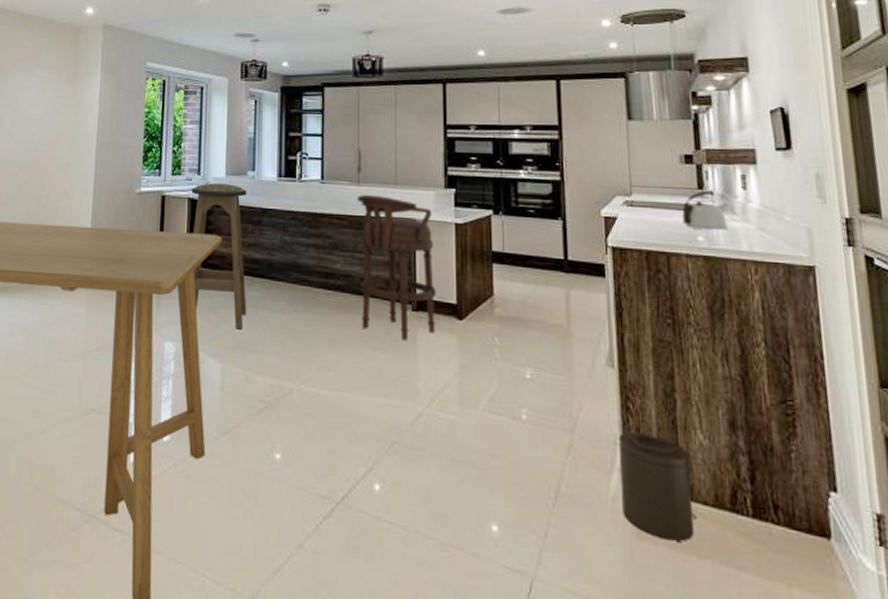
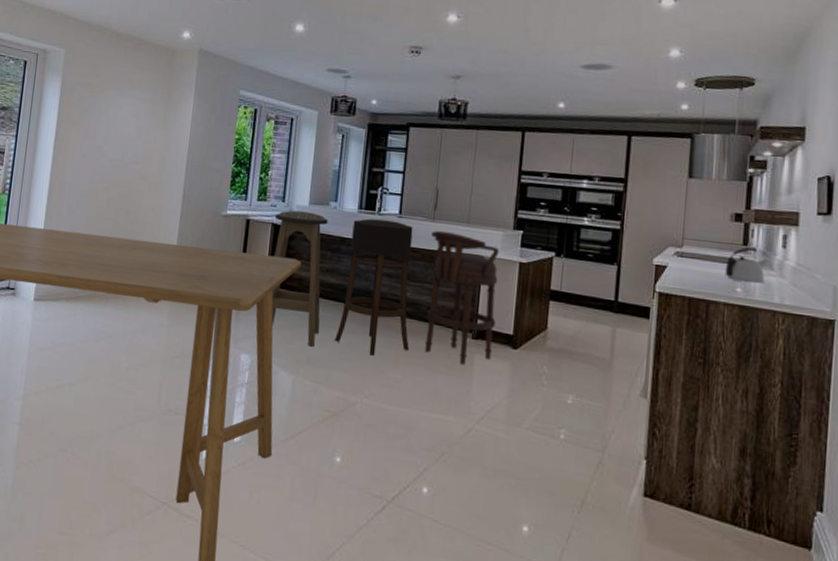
bar stool: none [264,186,344,336] -> present [335,218,413,356]
trash can: present [619,424,698,543] -> none [638,448,701,548]

